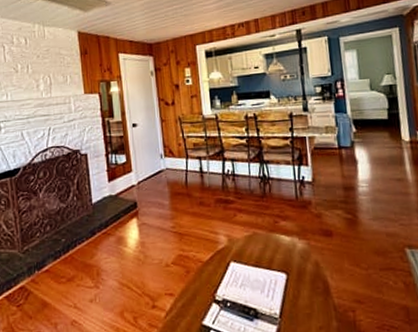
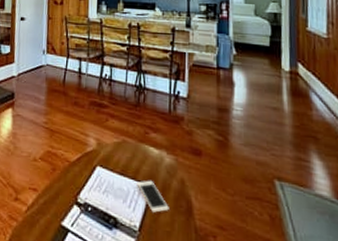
cell phone: none [272,267,307,298] -> present [137,180,169,213]

